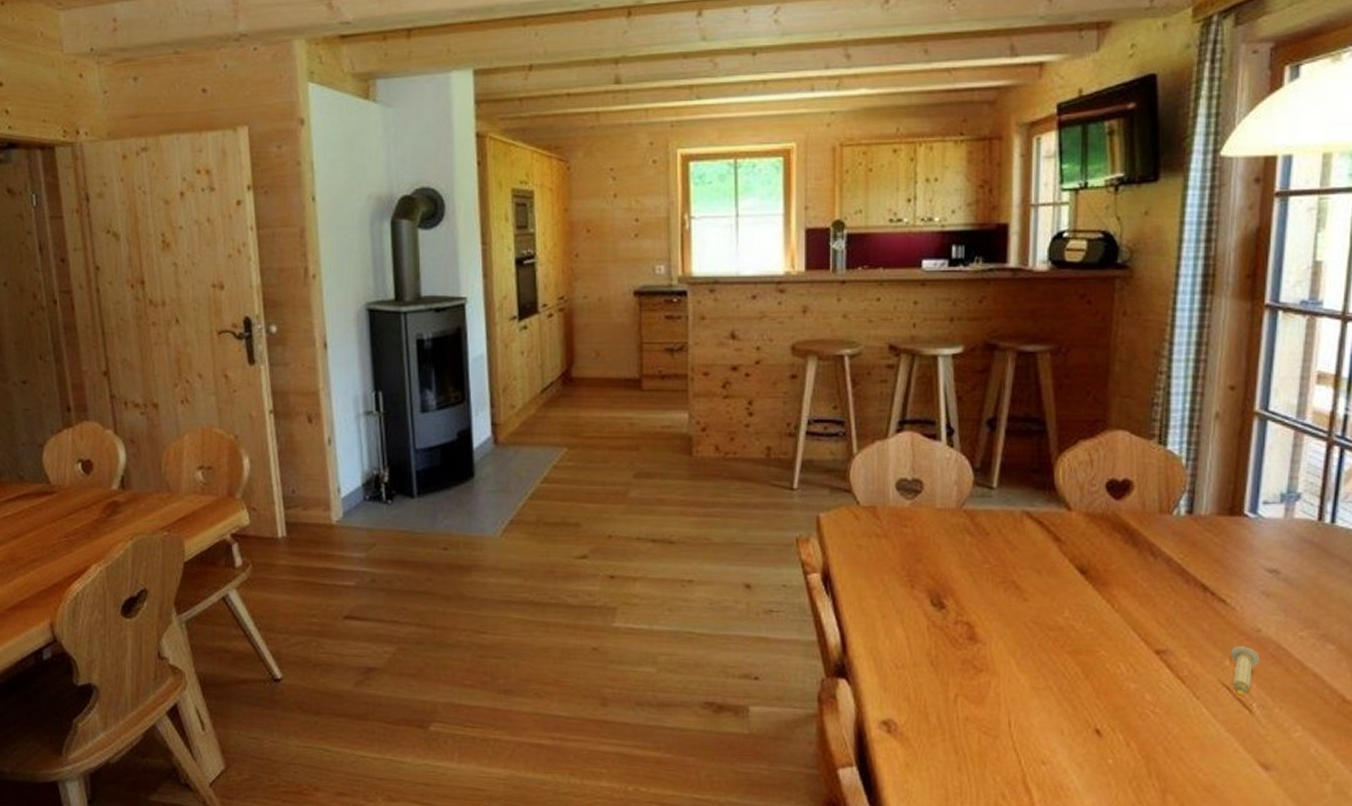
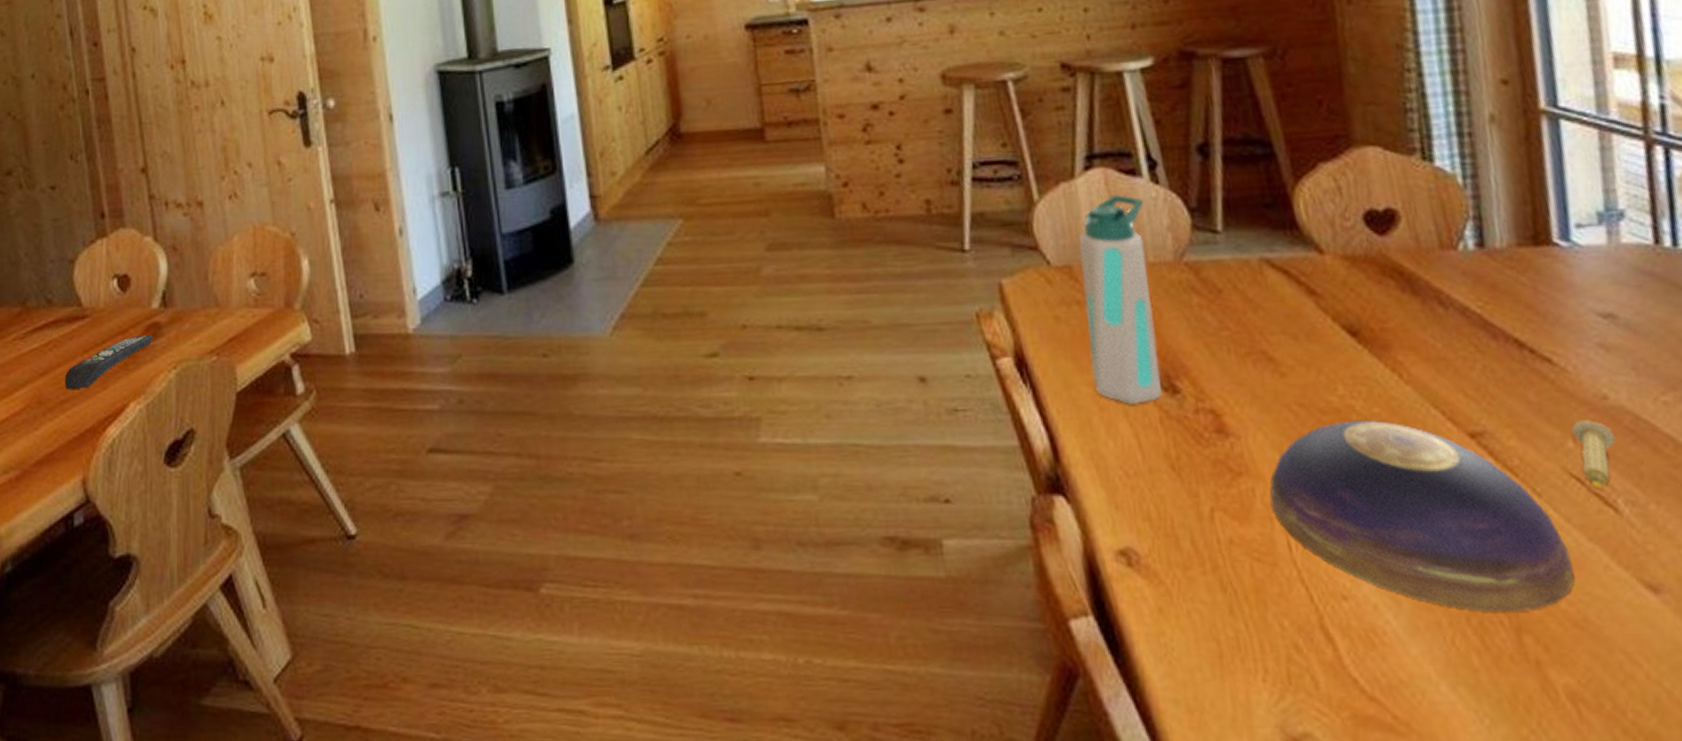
remote control: none [34,511,113,551] -> present [64,335,153,389]
water bottle: none [880,453,939,615] -> present [1078,193,1162,404]
decorative bowl: none [1000,636,1211,779] -> present [1269,419,1575,613]

